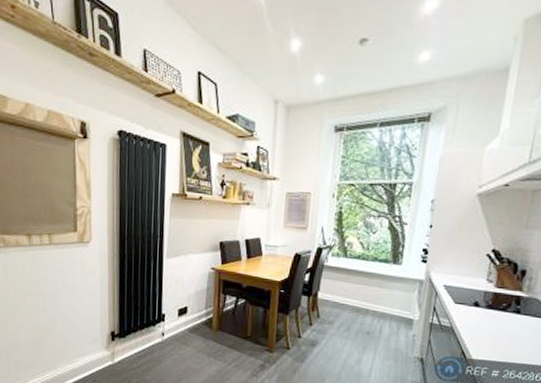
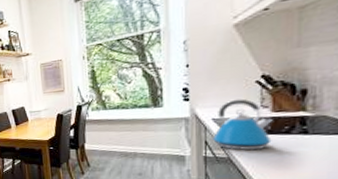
kettle: none [437,269,494,323] -> present [208,98,273,150]

